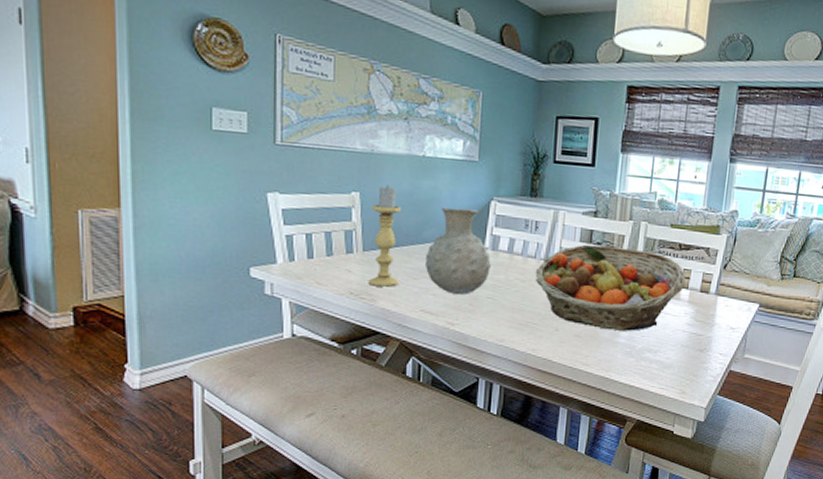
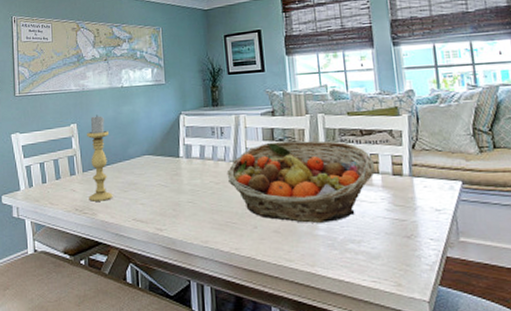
vase: present [424,207,491,295] -> none [132,124,187,202]

